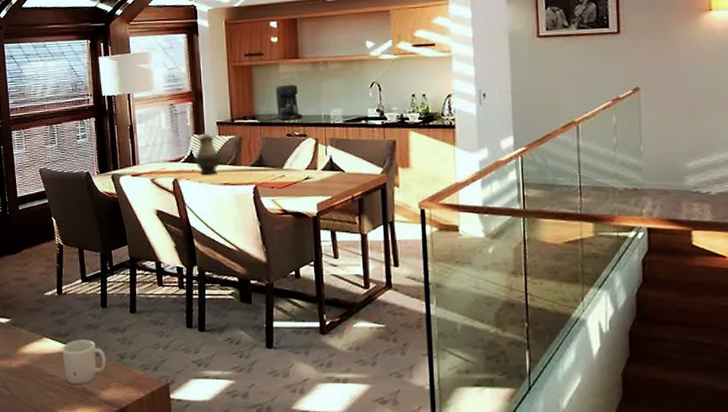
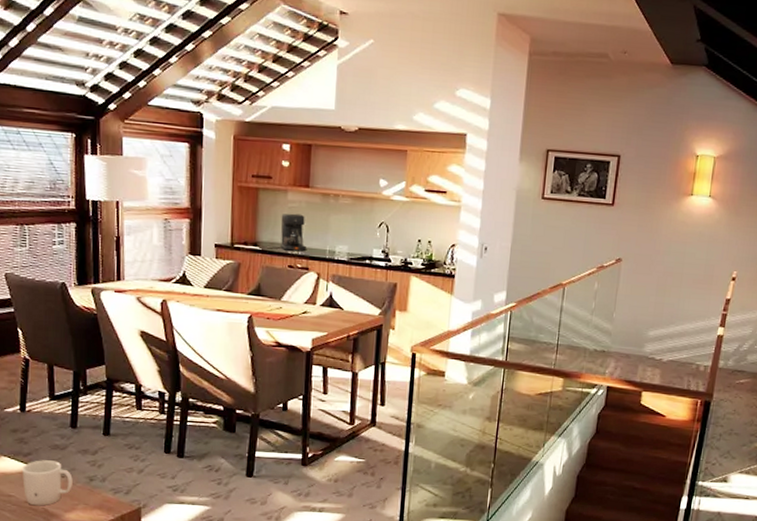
vase: present [195,132,221,175] -> none [188,253,216,299]

